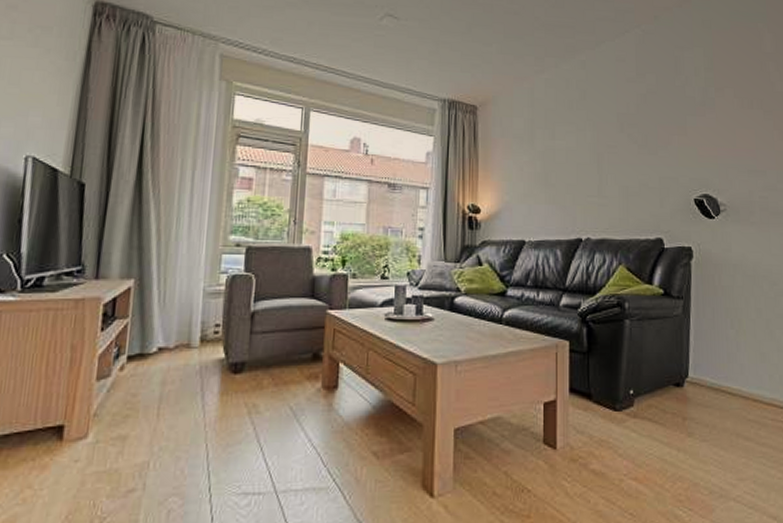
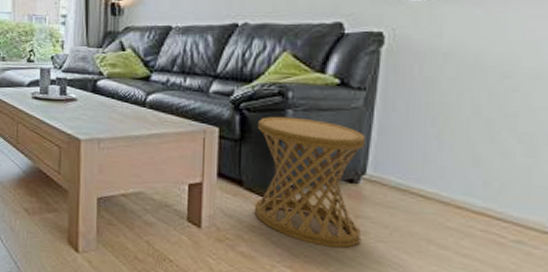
side table: none [602,326,688,453] -> present [254,116,366,248]

